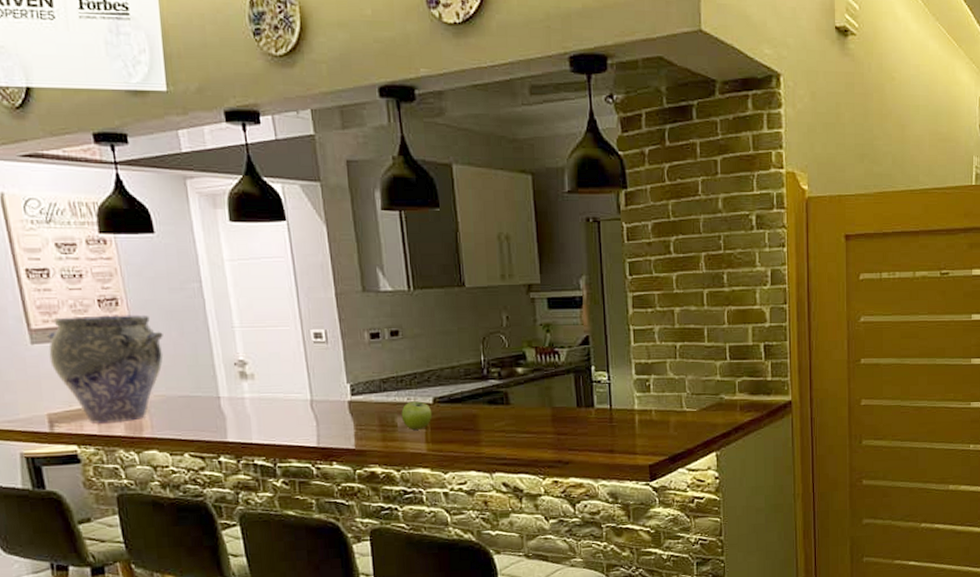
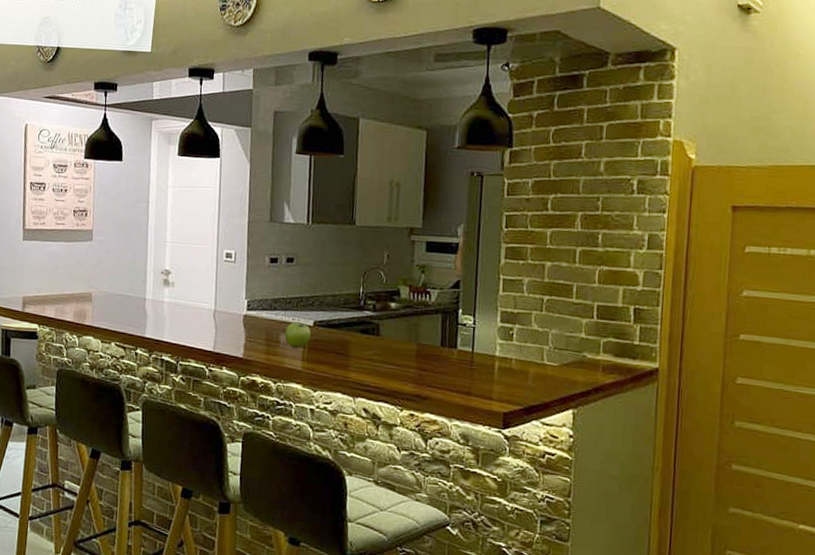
vase: present [47,314,164,425] -> none [32,221,114,311]

